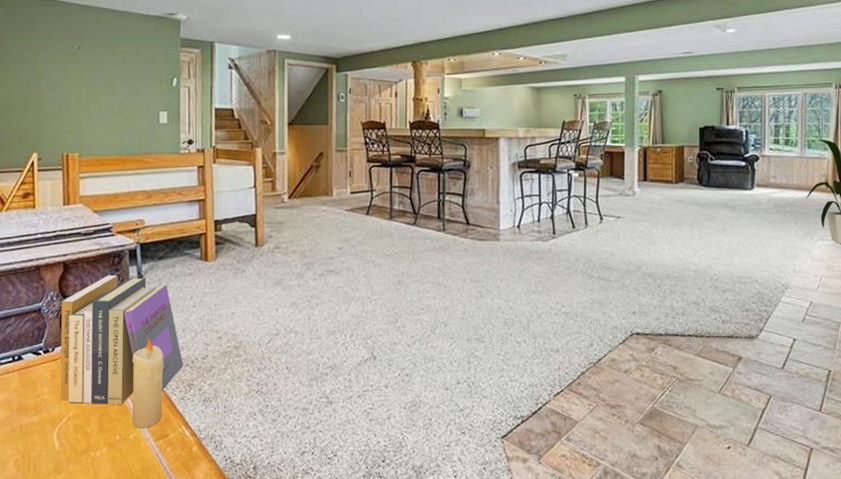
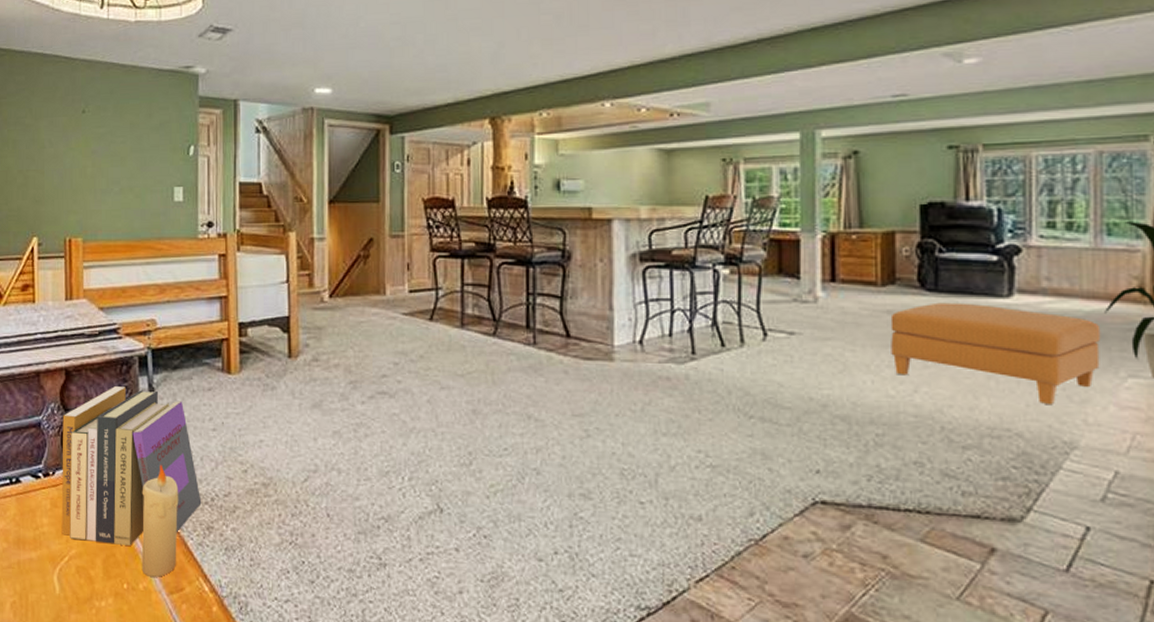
ottoman: none [680,194,804,261] -> present [890,302,1101,405]

